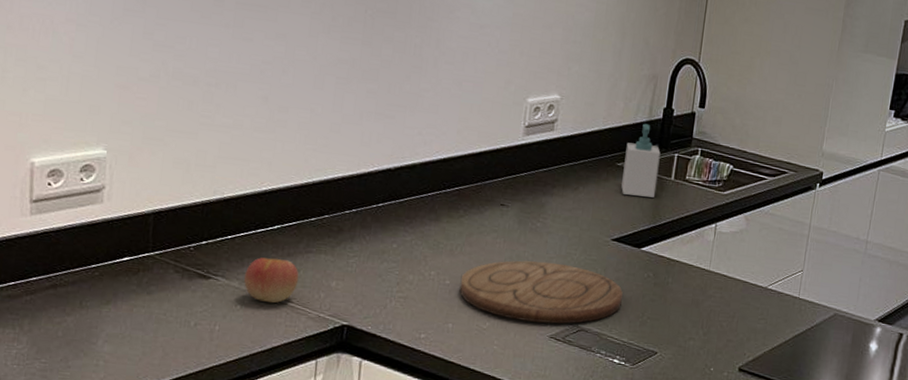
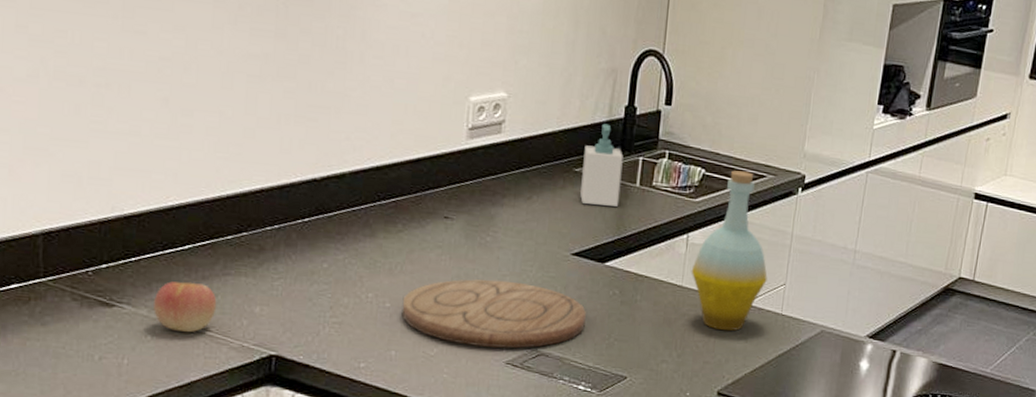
bottle: none [718,167,787,313] -> present [691,170,767,331]

